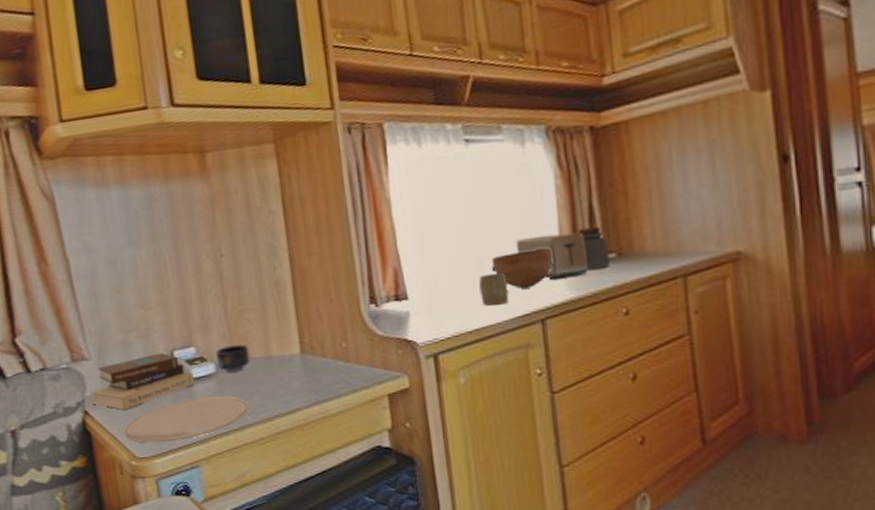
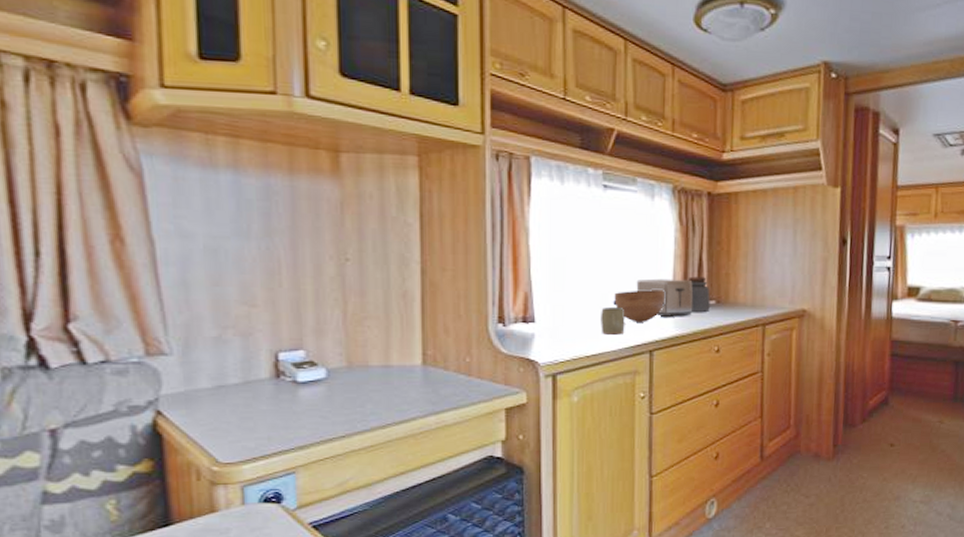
books: present [90,353,195,410] -> none [167,354,300,411]
plate: present [123,395,250,443] -> none [205,401,360,448]
mug: present [215,344,251,373] -> none [328,351,367,379]

